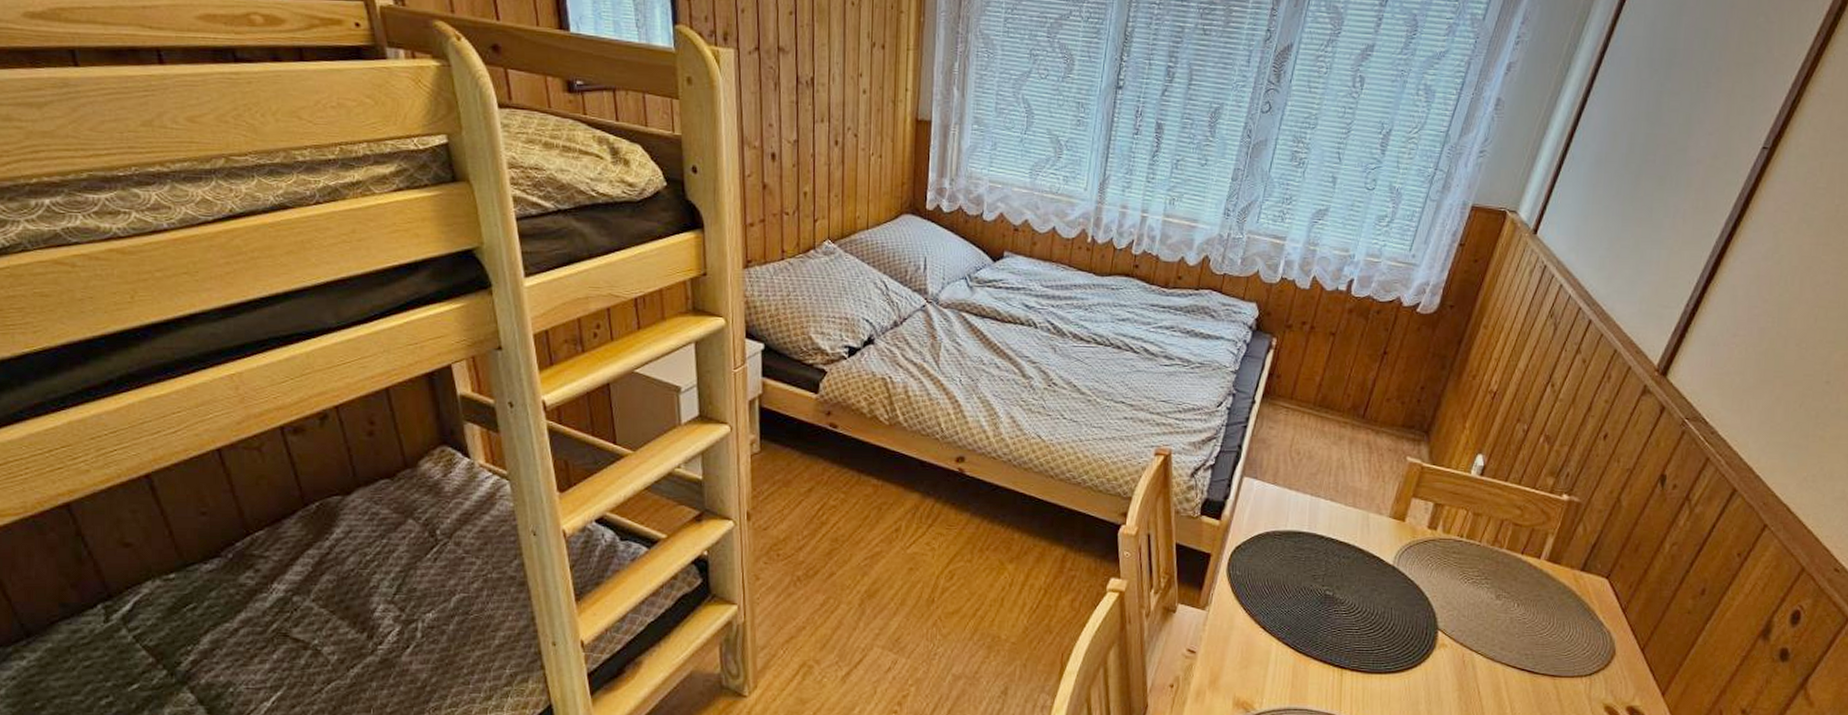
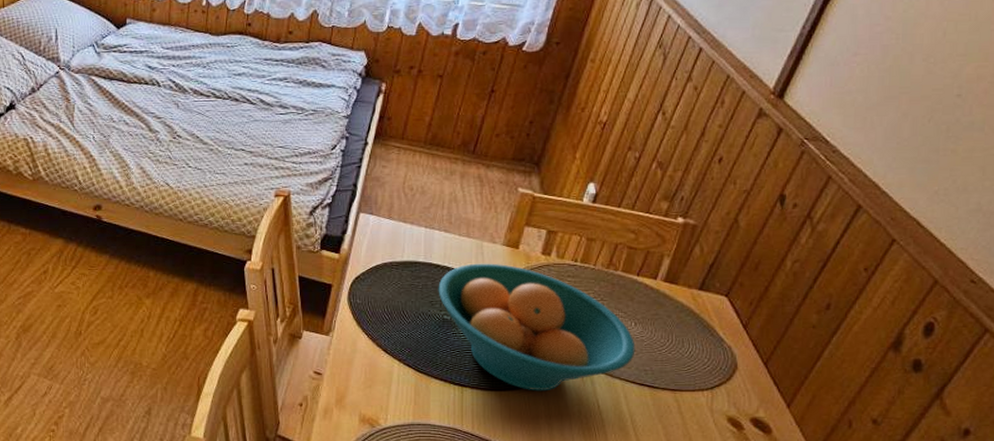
fruit bowl: none [1321,535,1518,675] -> present [438,263,636,391]

